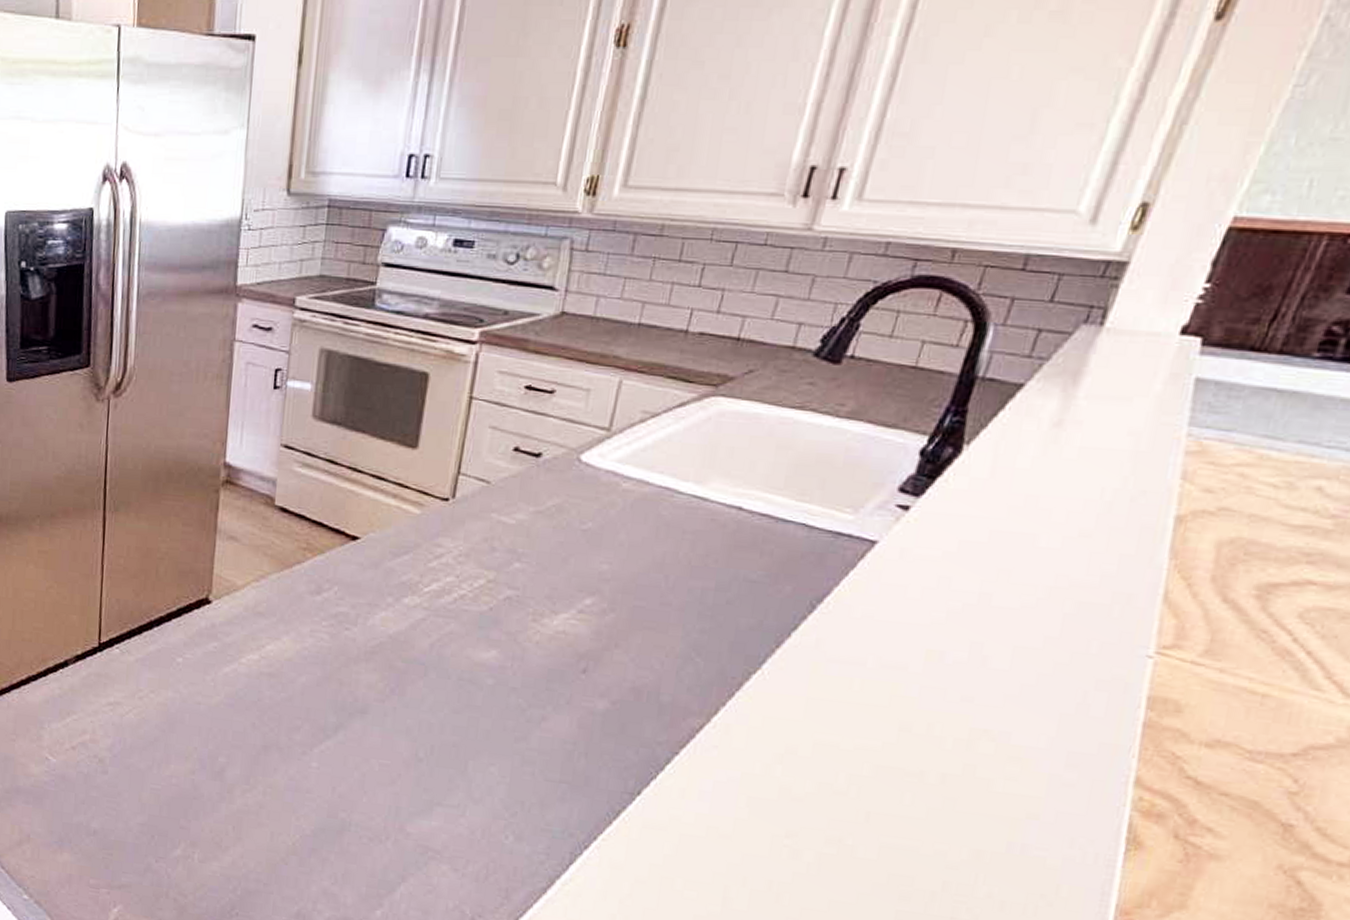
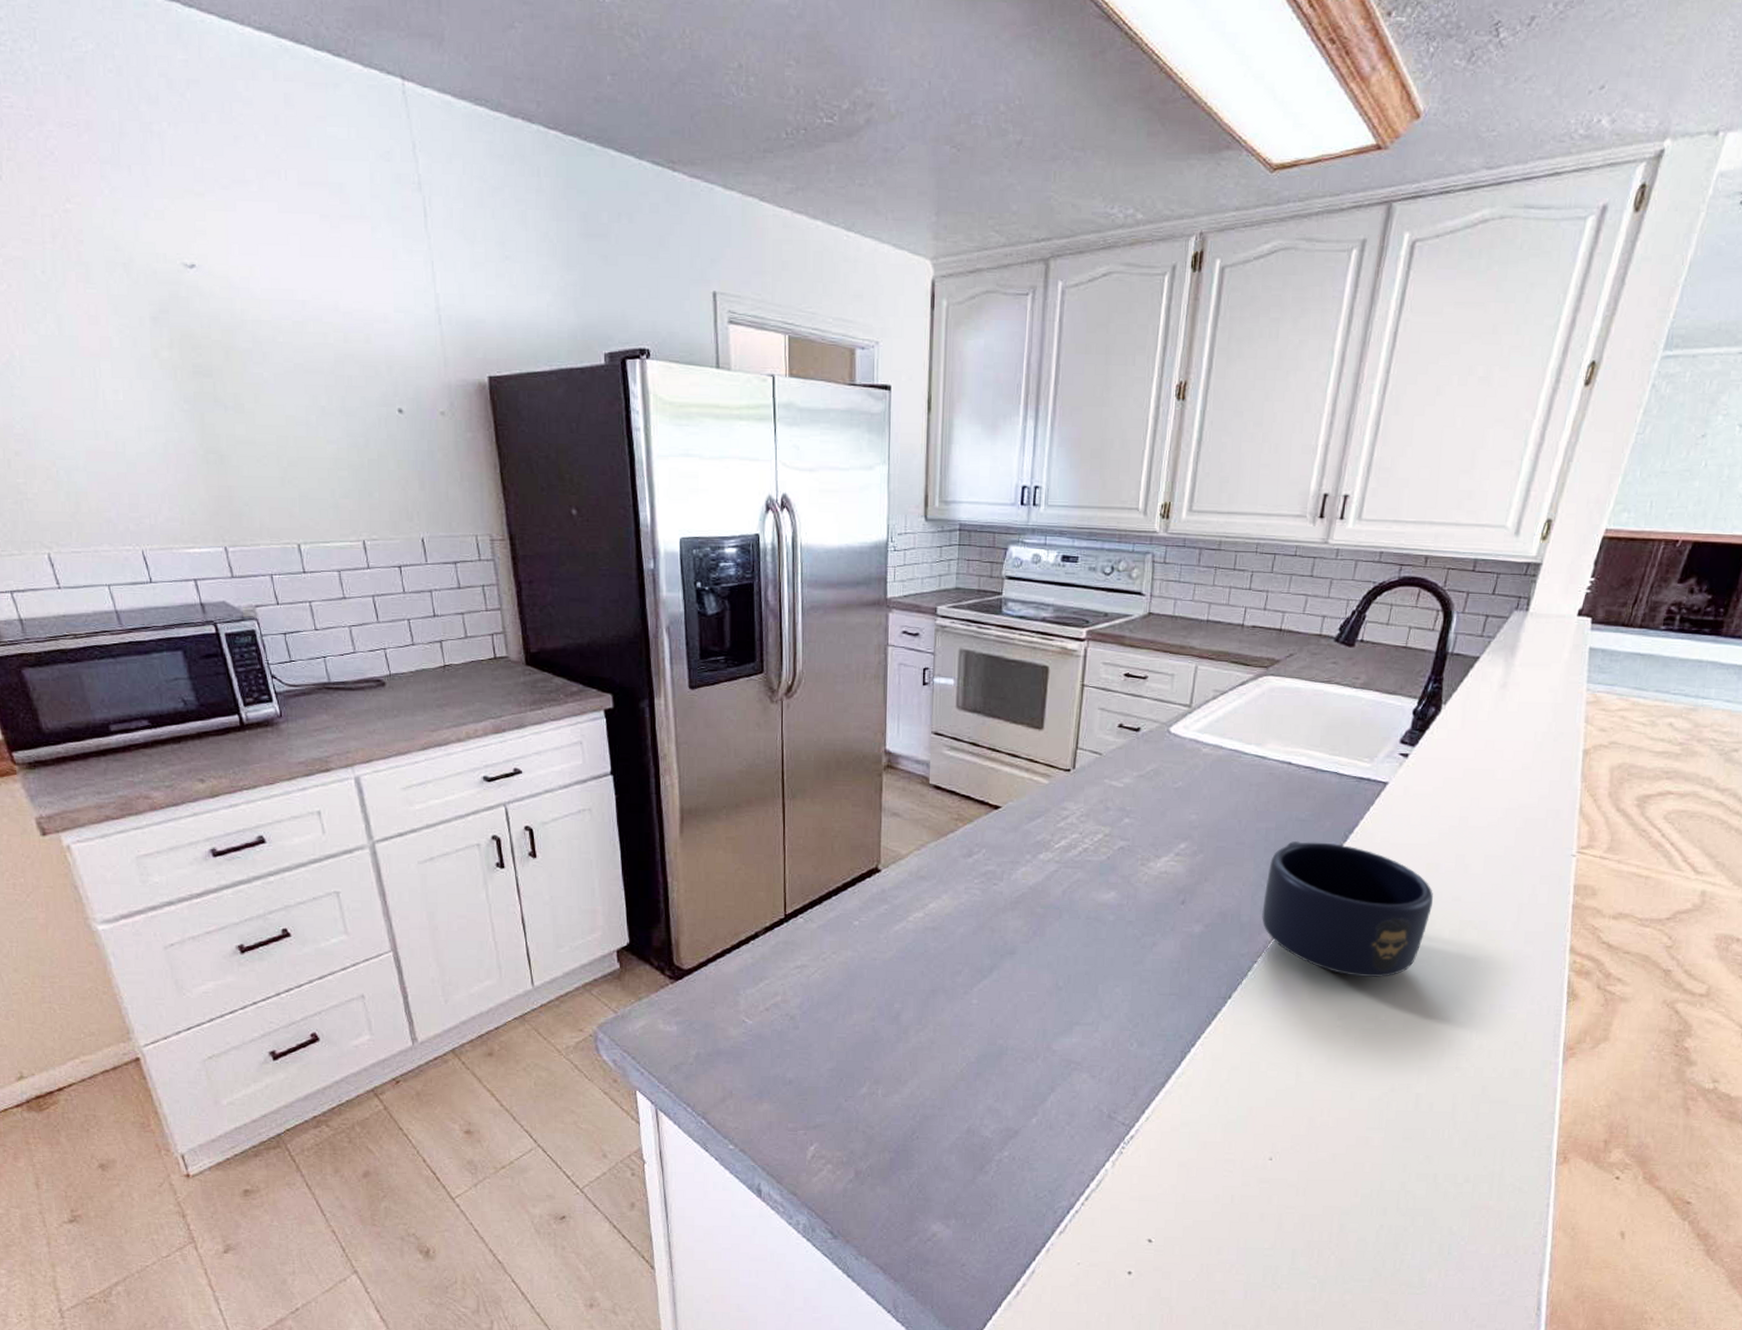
mug: none [688,606,933,791] -> present [1262,840,1433,978]

